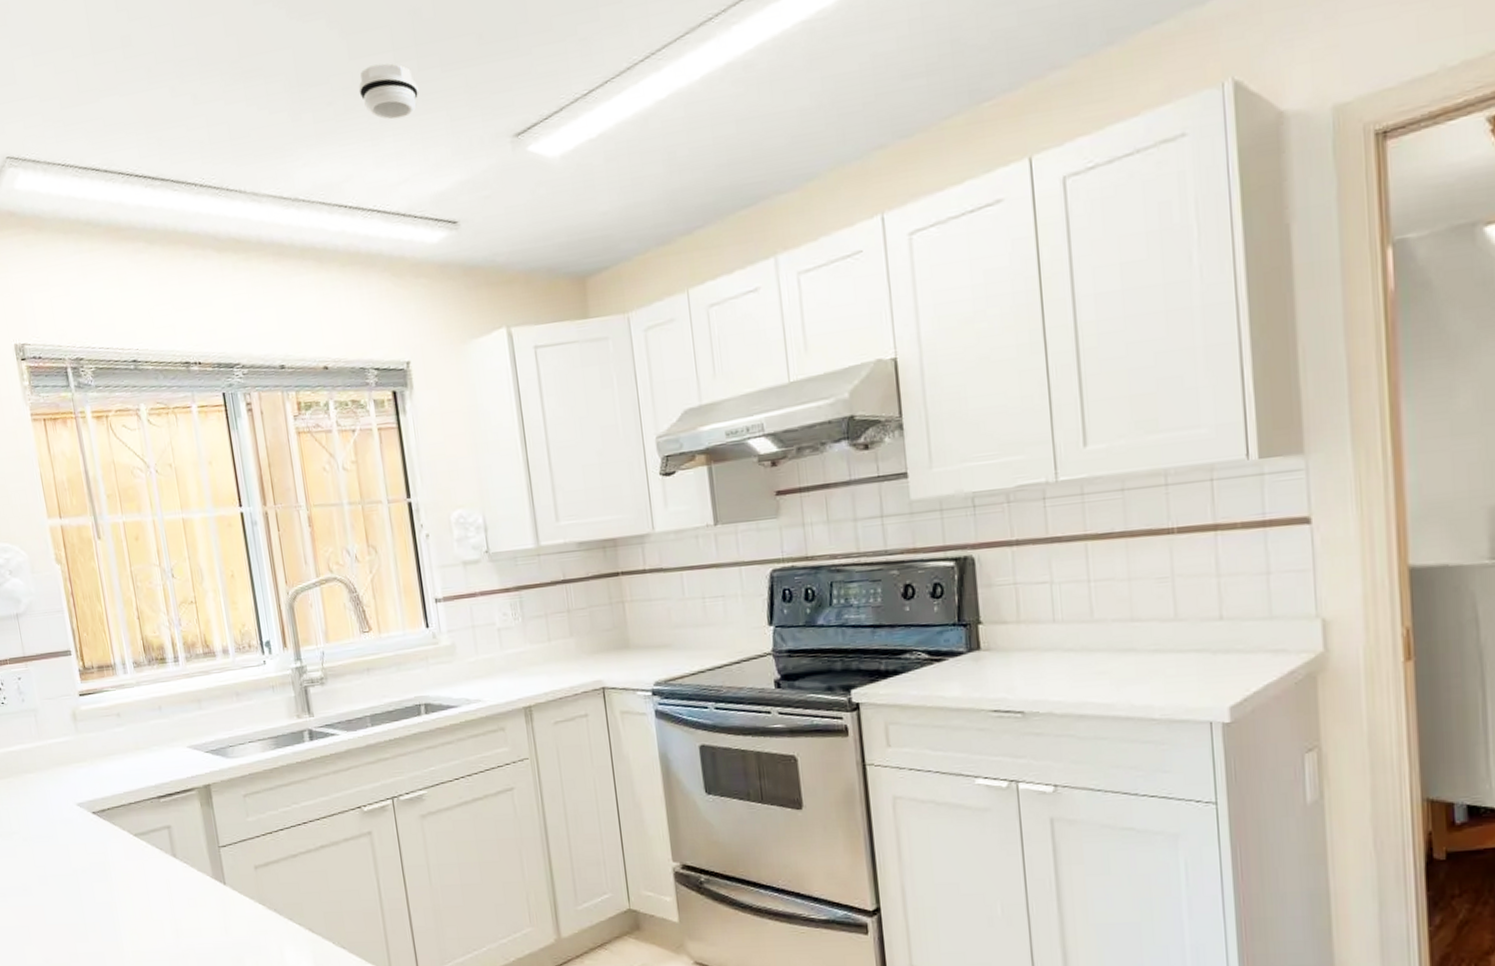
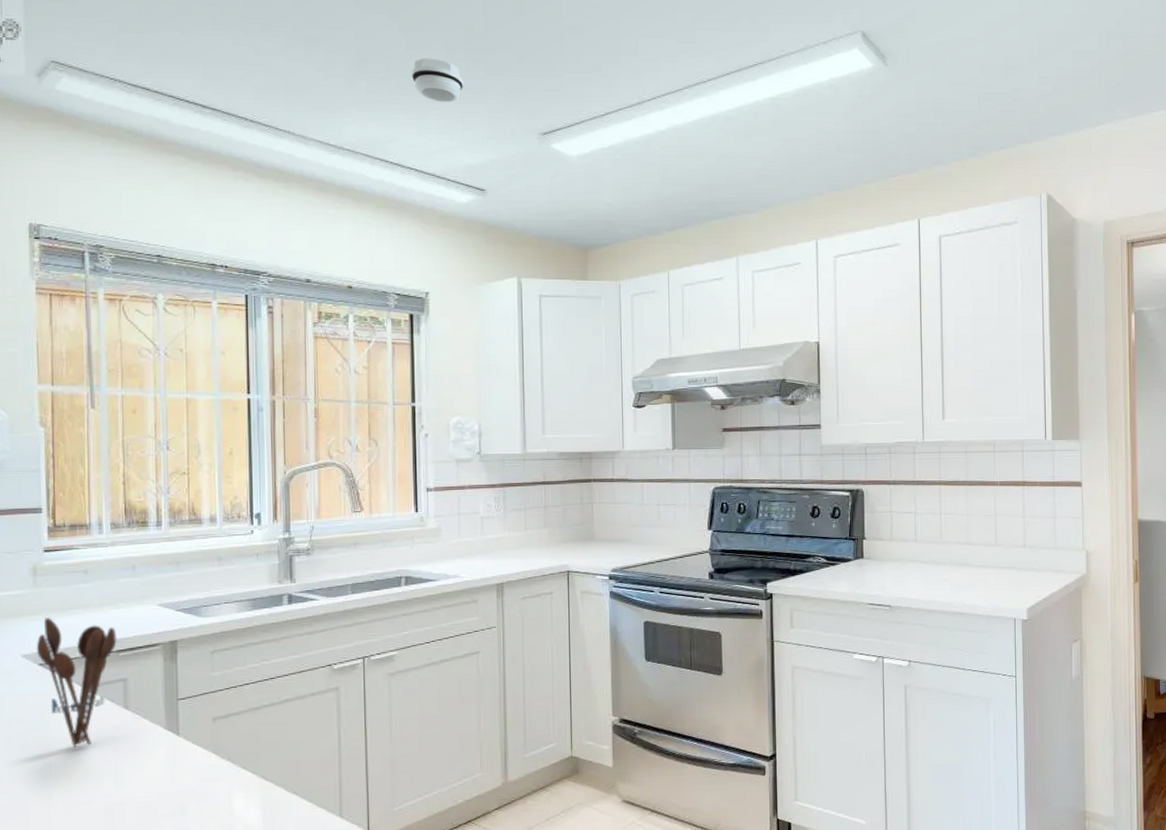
utensil holder: none [87,764,157,898] -> present [36,618,117,748]

